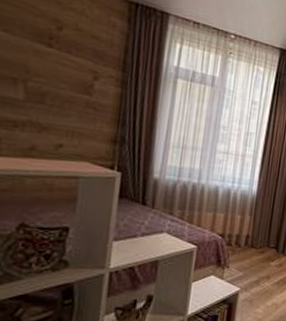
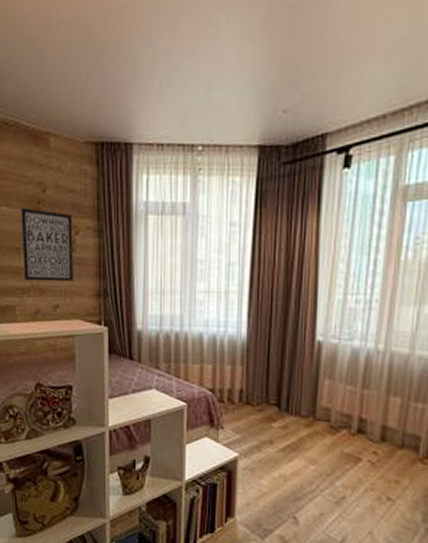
wall art: none [18,37,92,124] -> present [21,207,74,281]

